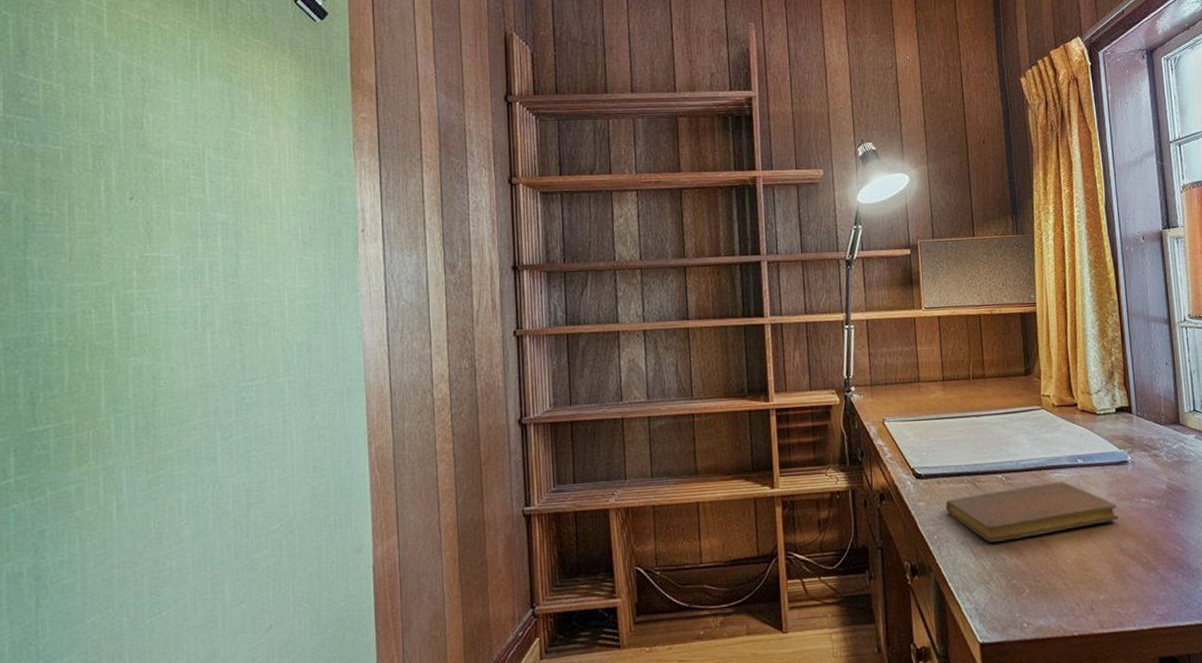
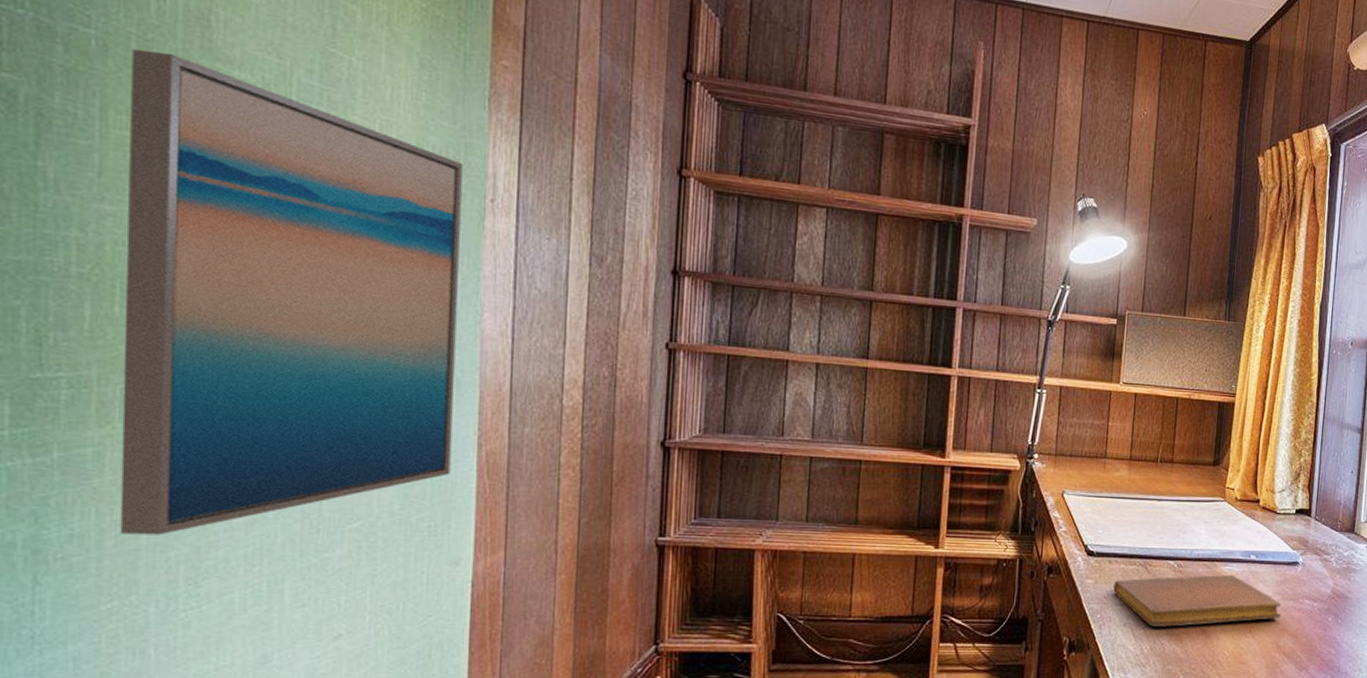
wall art: none [89,154,348,556] -> present [120,48,463,535]

